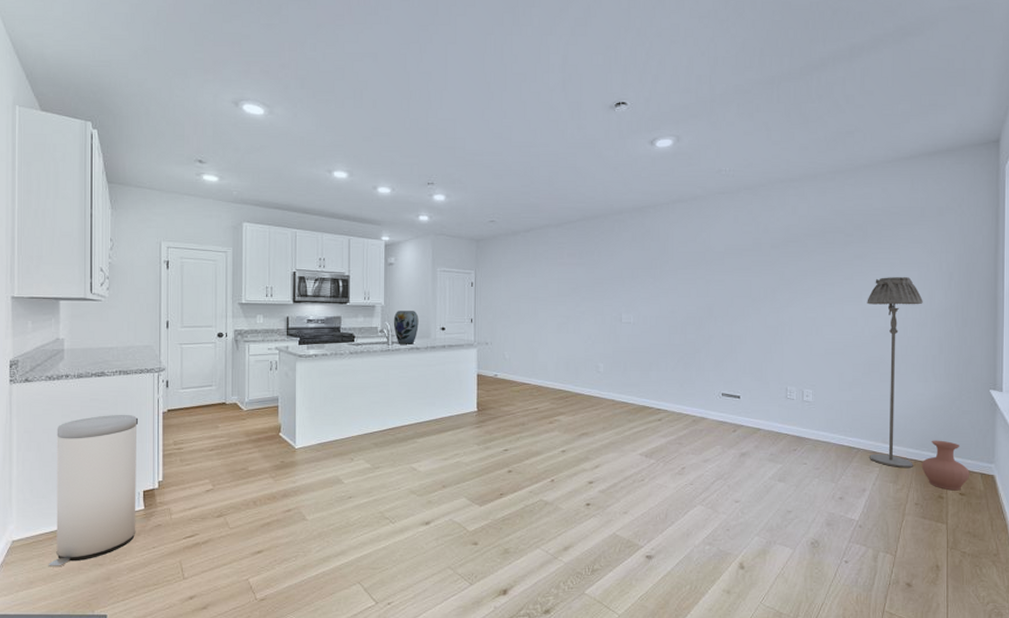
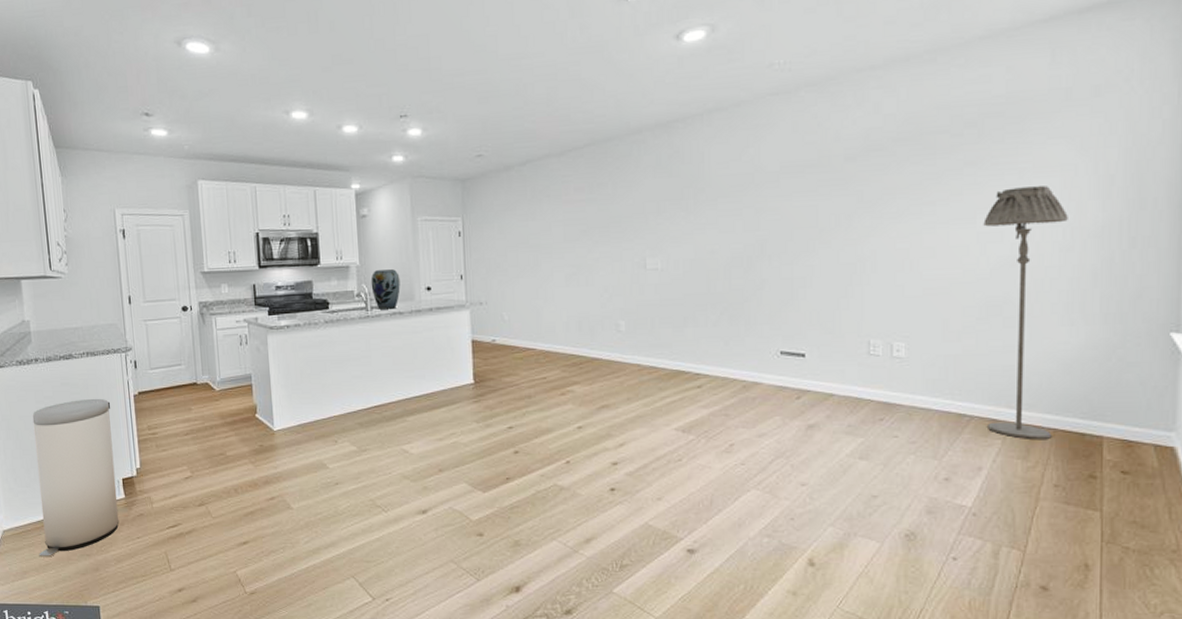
vase: present [921,440,969,491] -> none [1064,402,1136,468]

